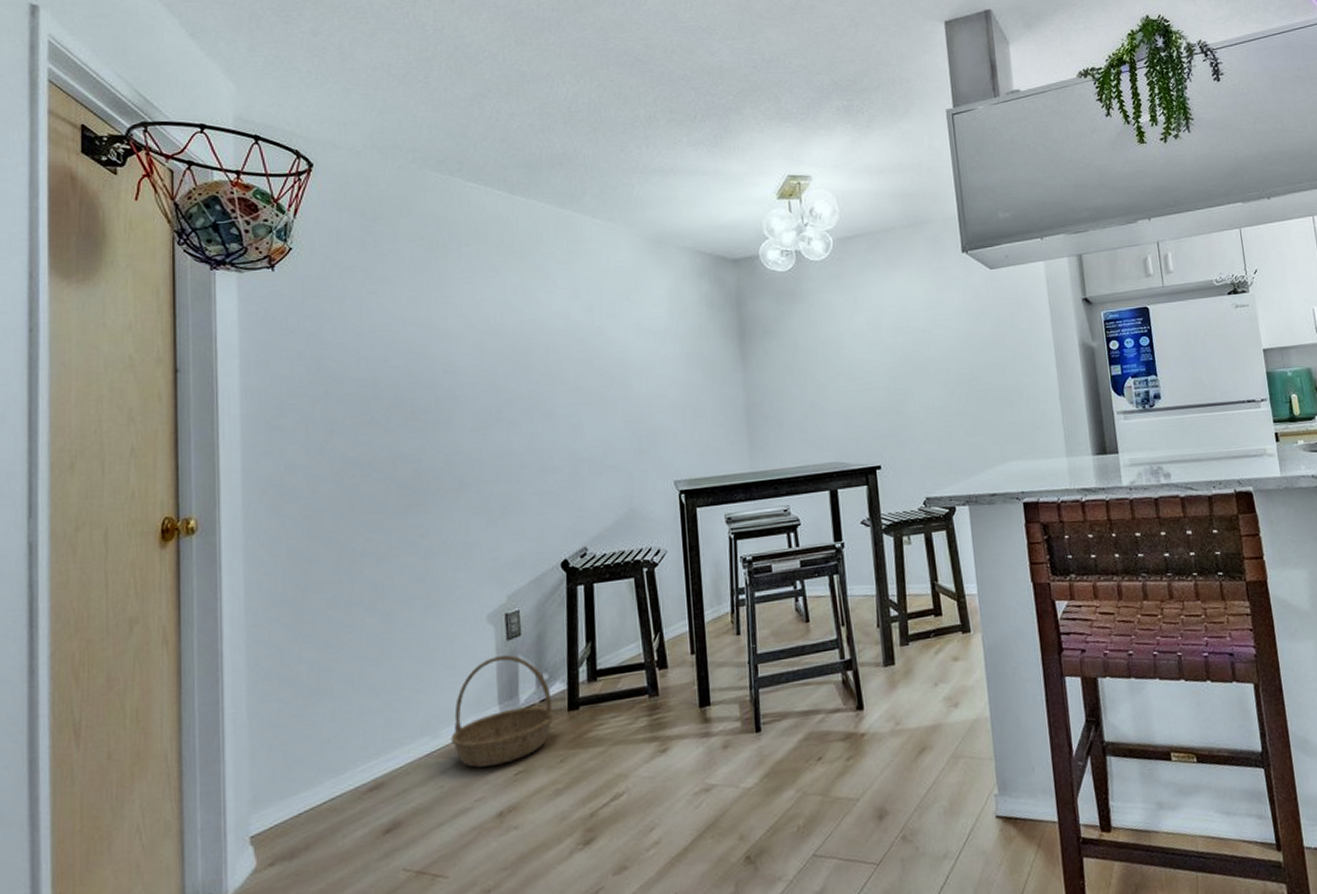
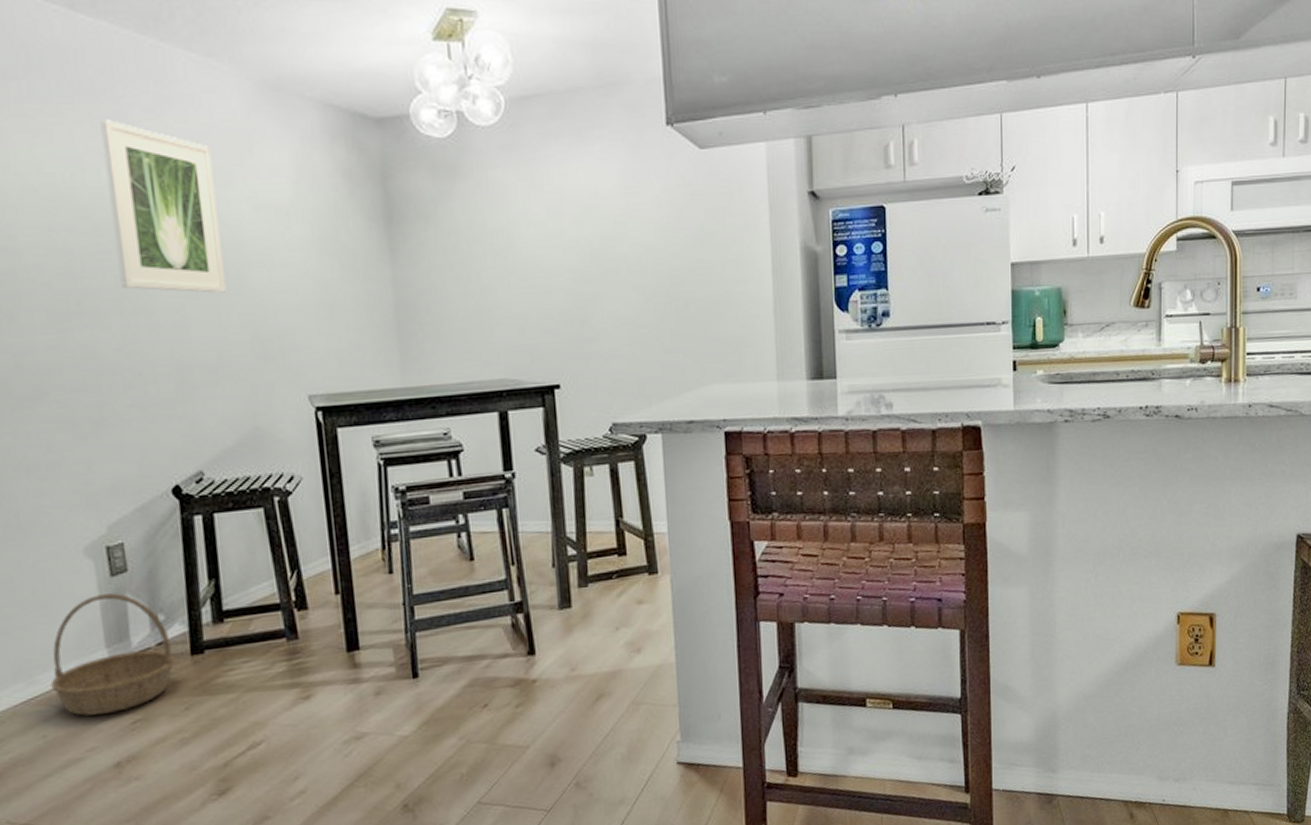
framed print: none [526,271,614,400] -> present [100,119,227,293]

